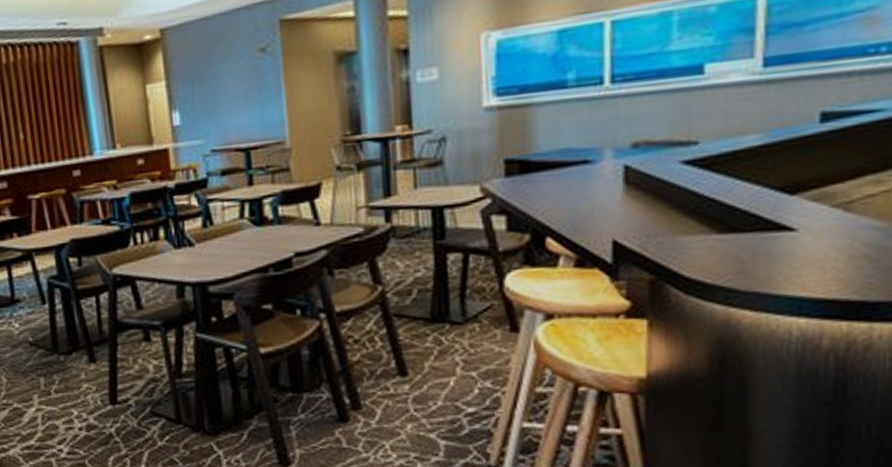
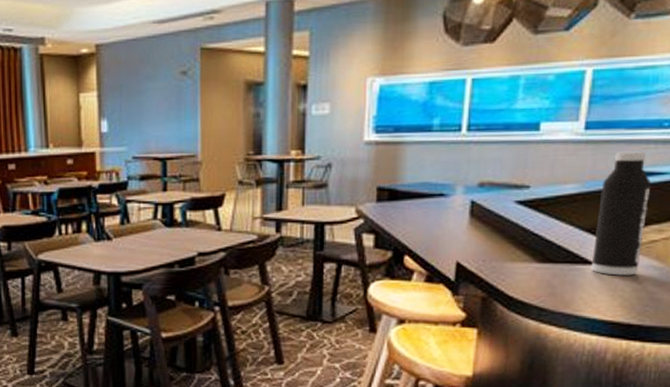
water bottle: none [789,86,860,242] -> present [591,151,652,276]

